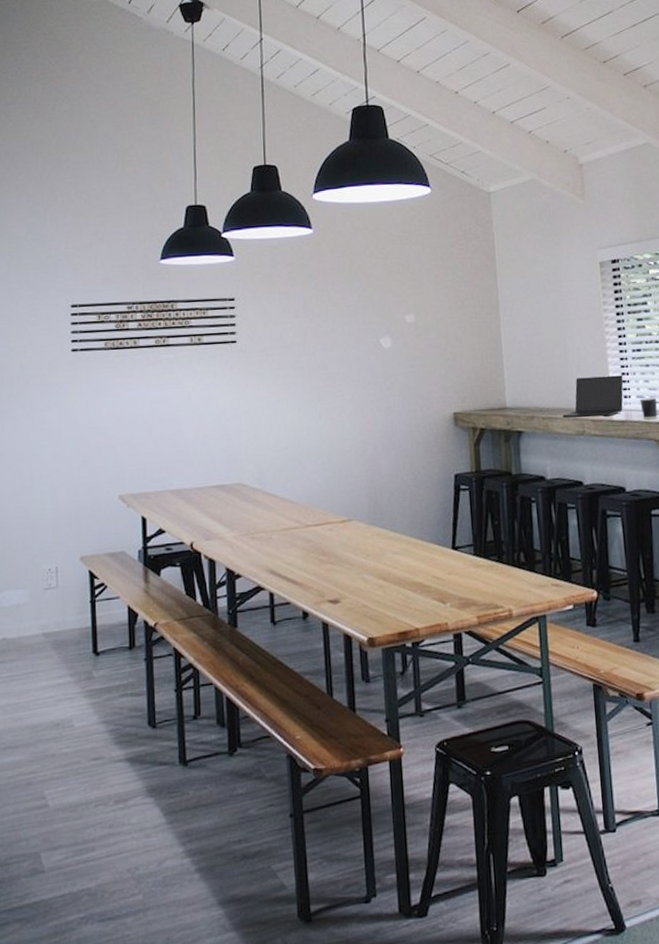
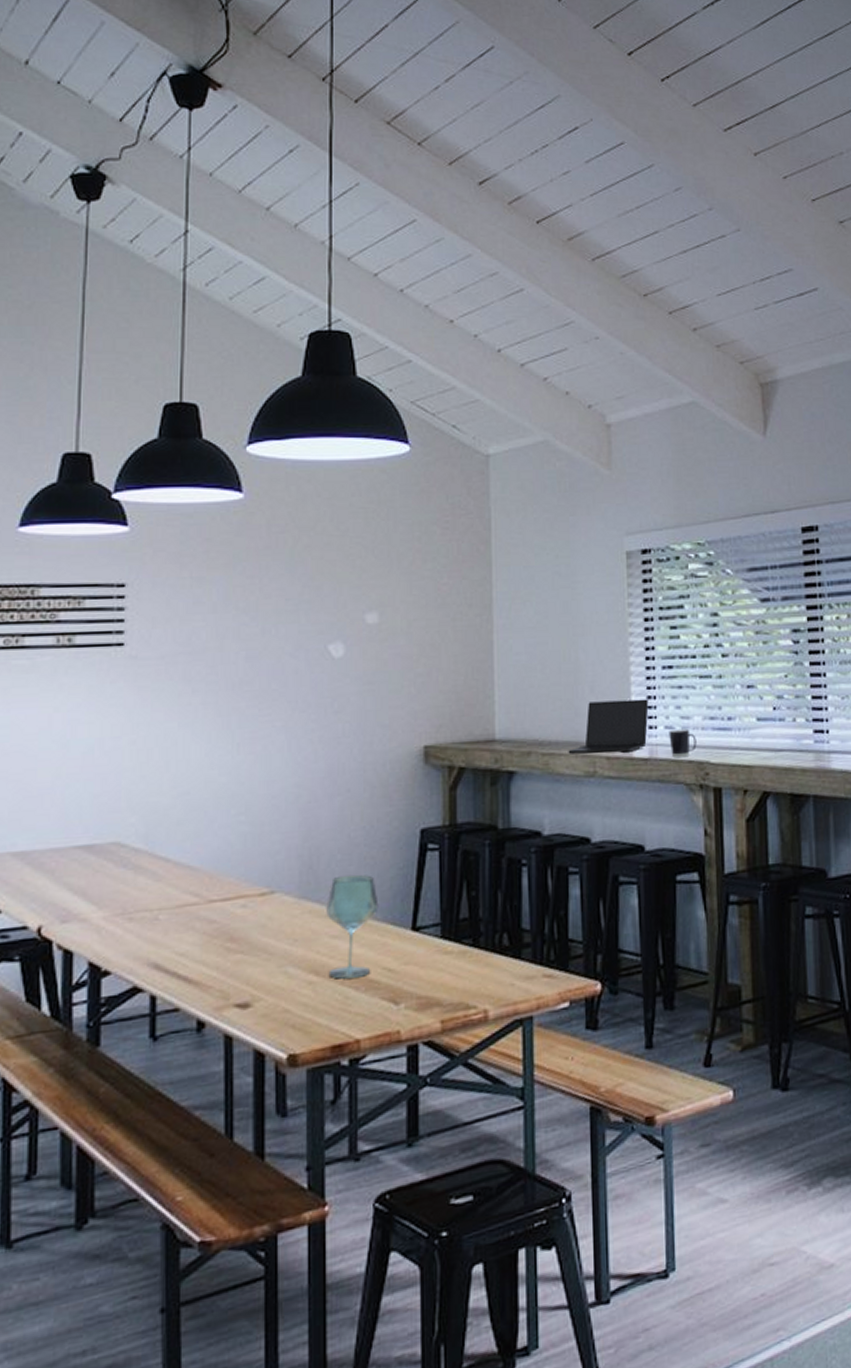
wine glass: none [389,507,427,584] -> present [326,874,379,979]

